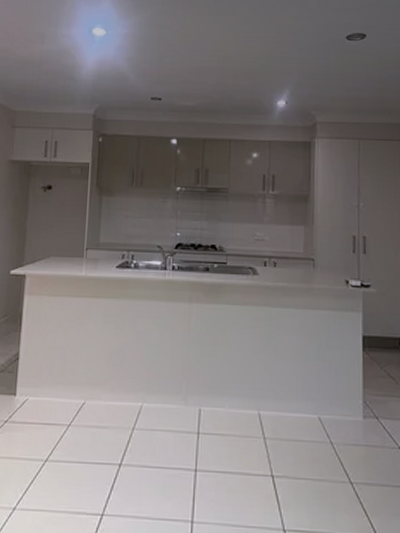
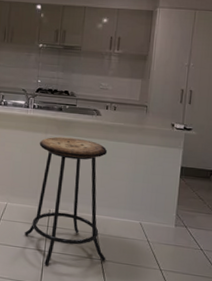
bar stool: none [167,306,278,492] -> present [25,136,108,266]

